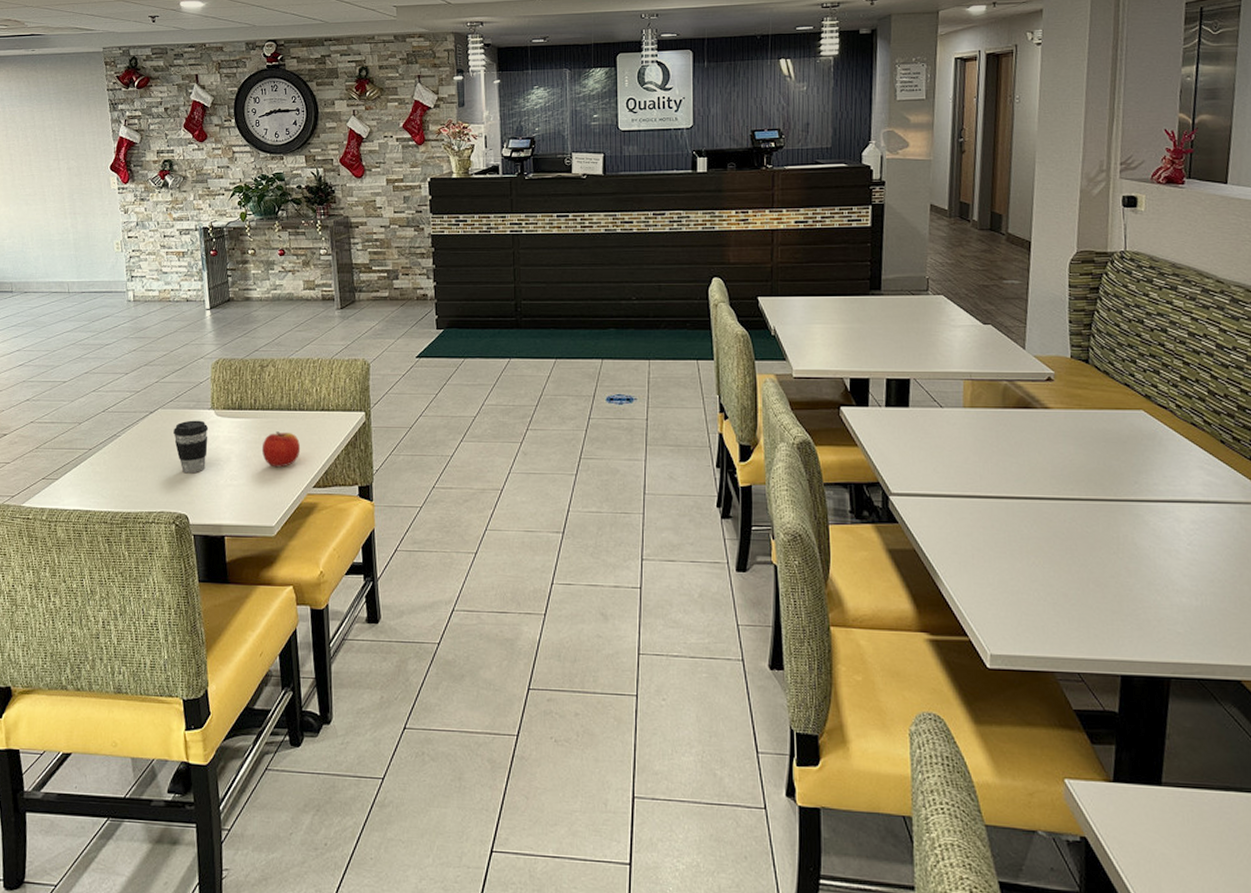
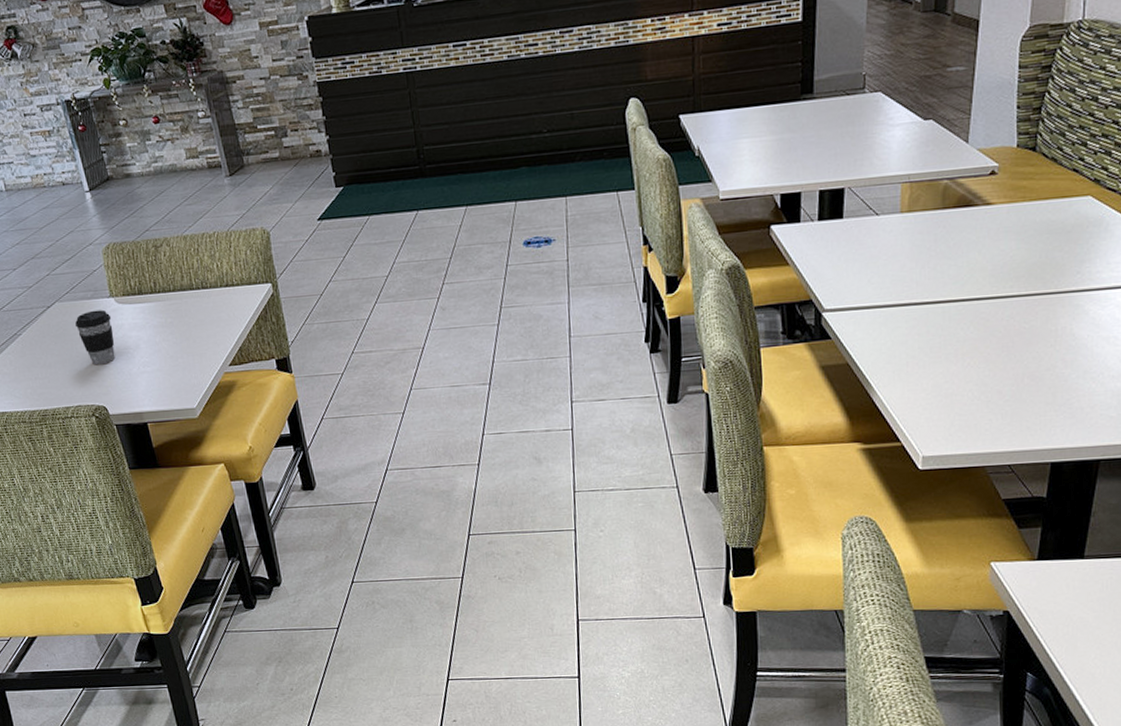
apple: present [261,431,301,468] -> none [169,312,211,350]

